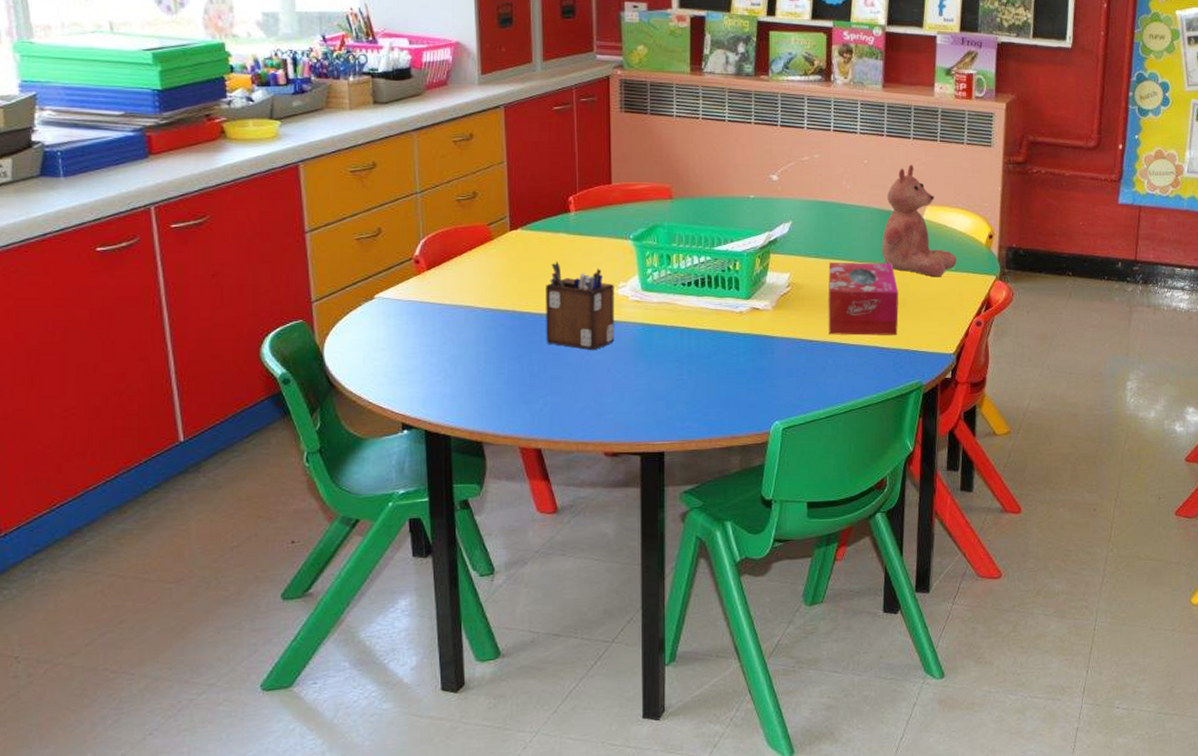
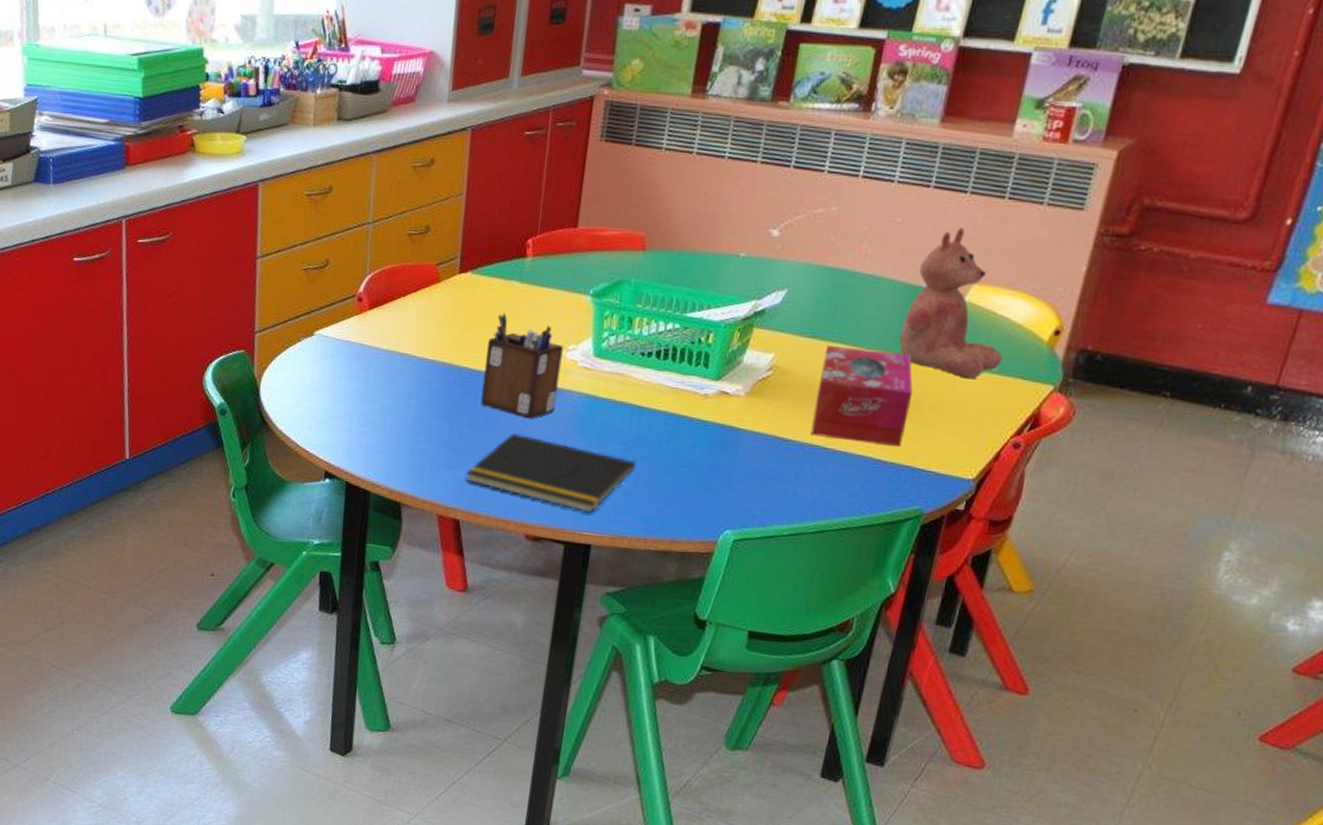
notepad: none [541,364,693,425] -> present [465,433,637,513]

